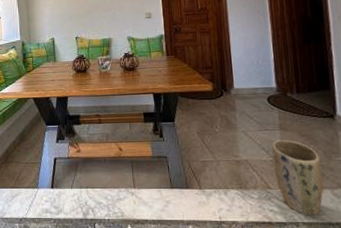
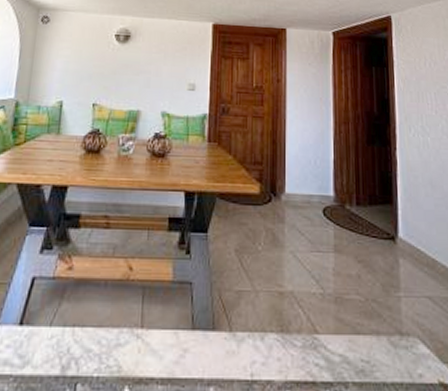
plant pot: present [271,140,324,216] -> none [323,266,380,372]

